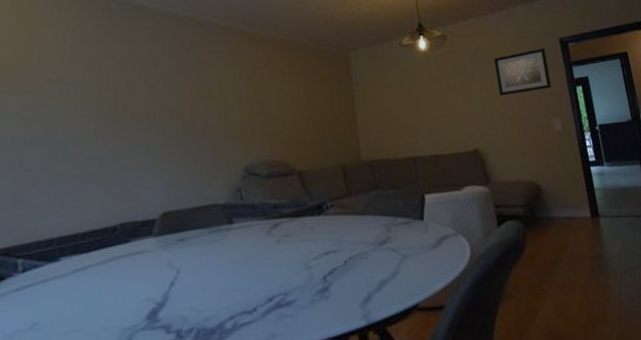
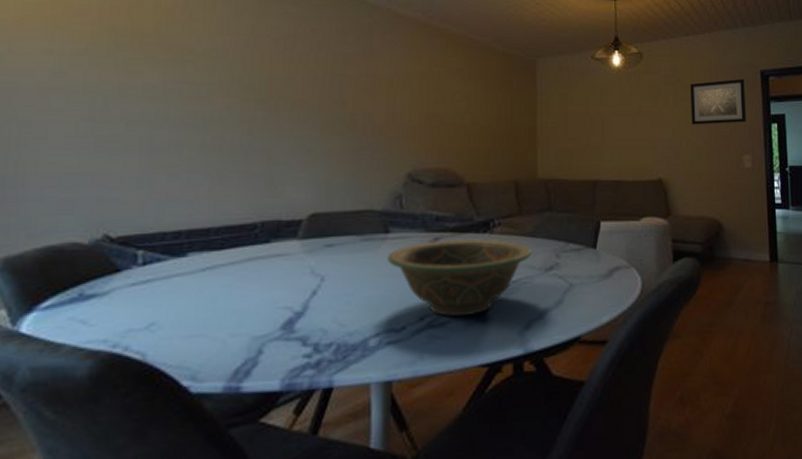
decorative bowl: none [234,220,364,296] -> present [387,238,532,317]

